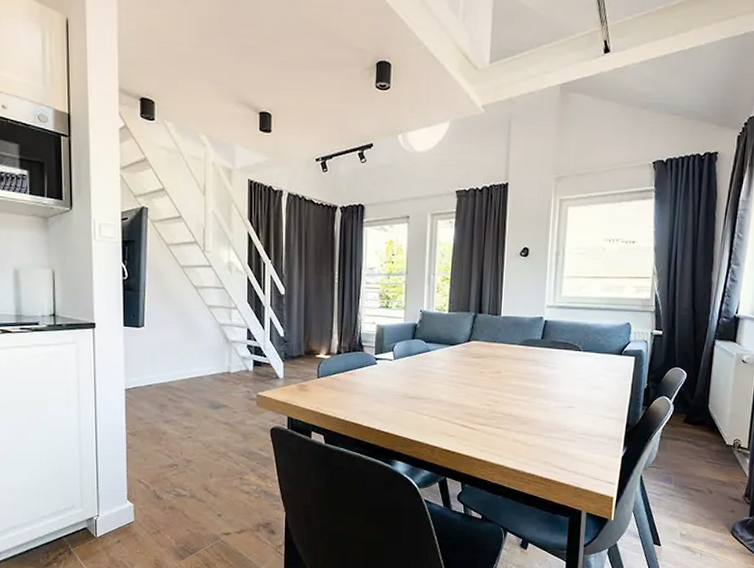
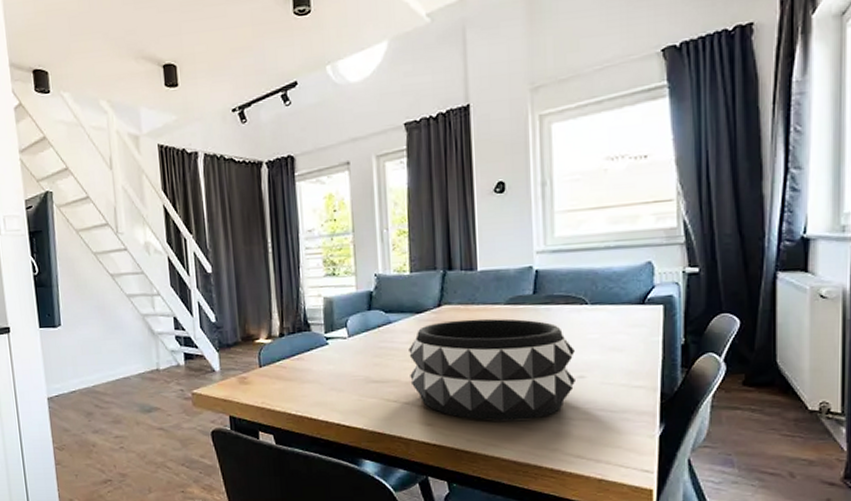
decorative bowl: none [440,354,568,437] -> present [408,318,575,421]

